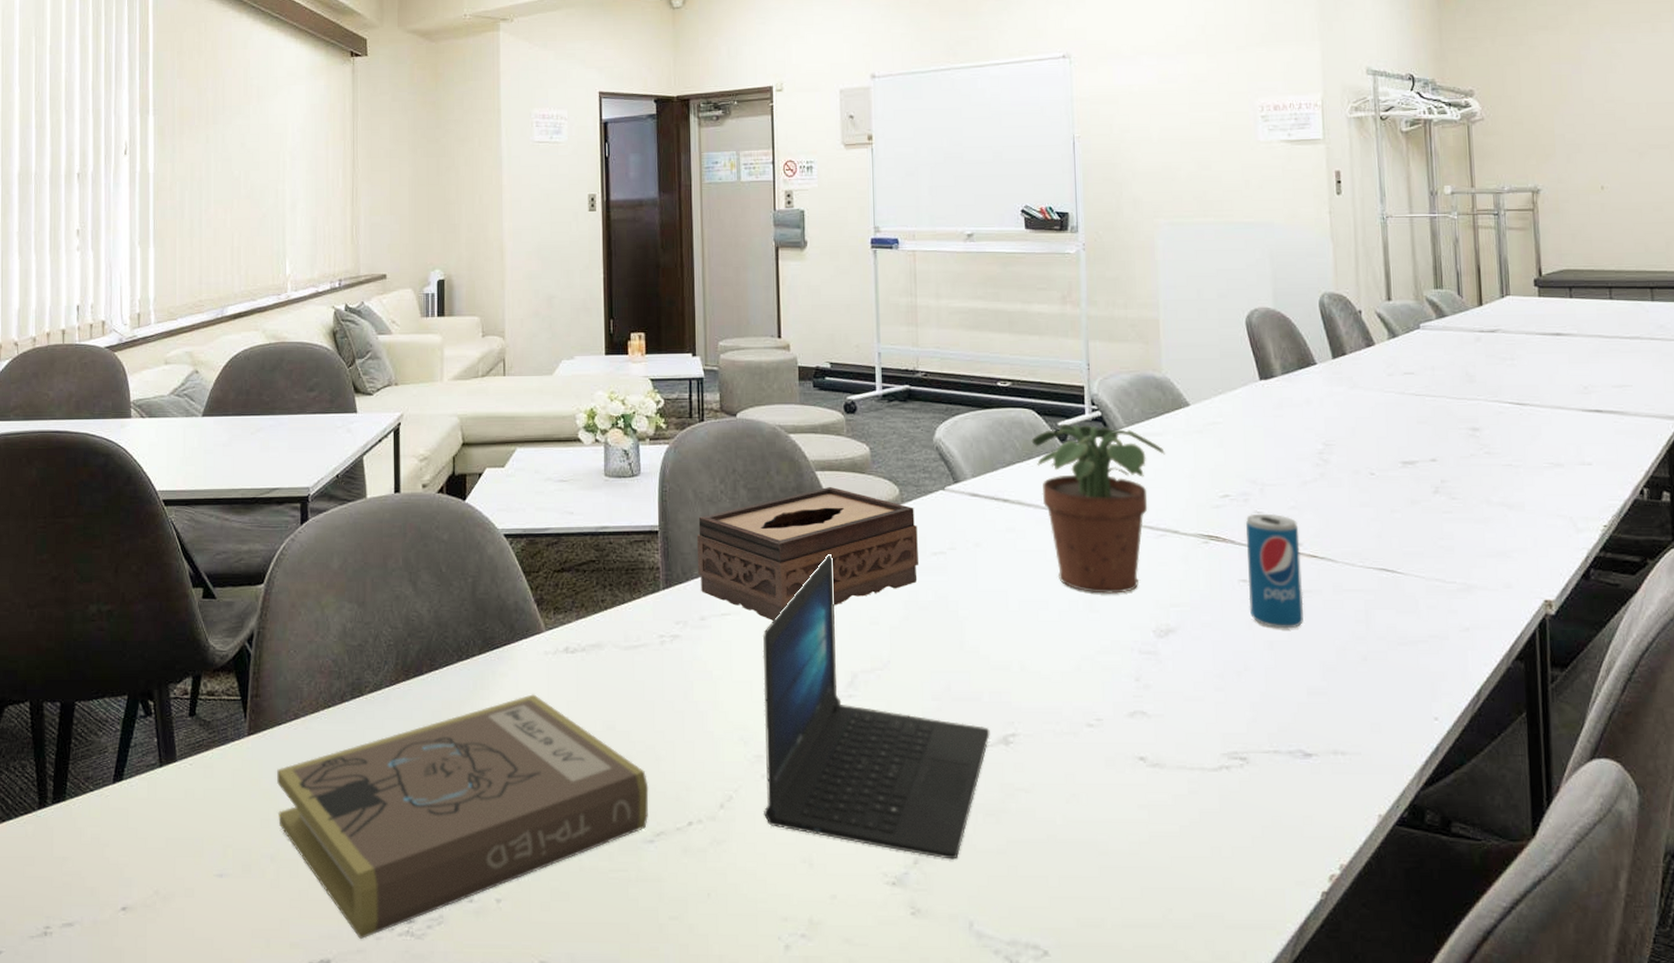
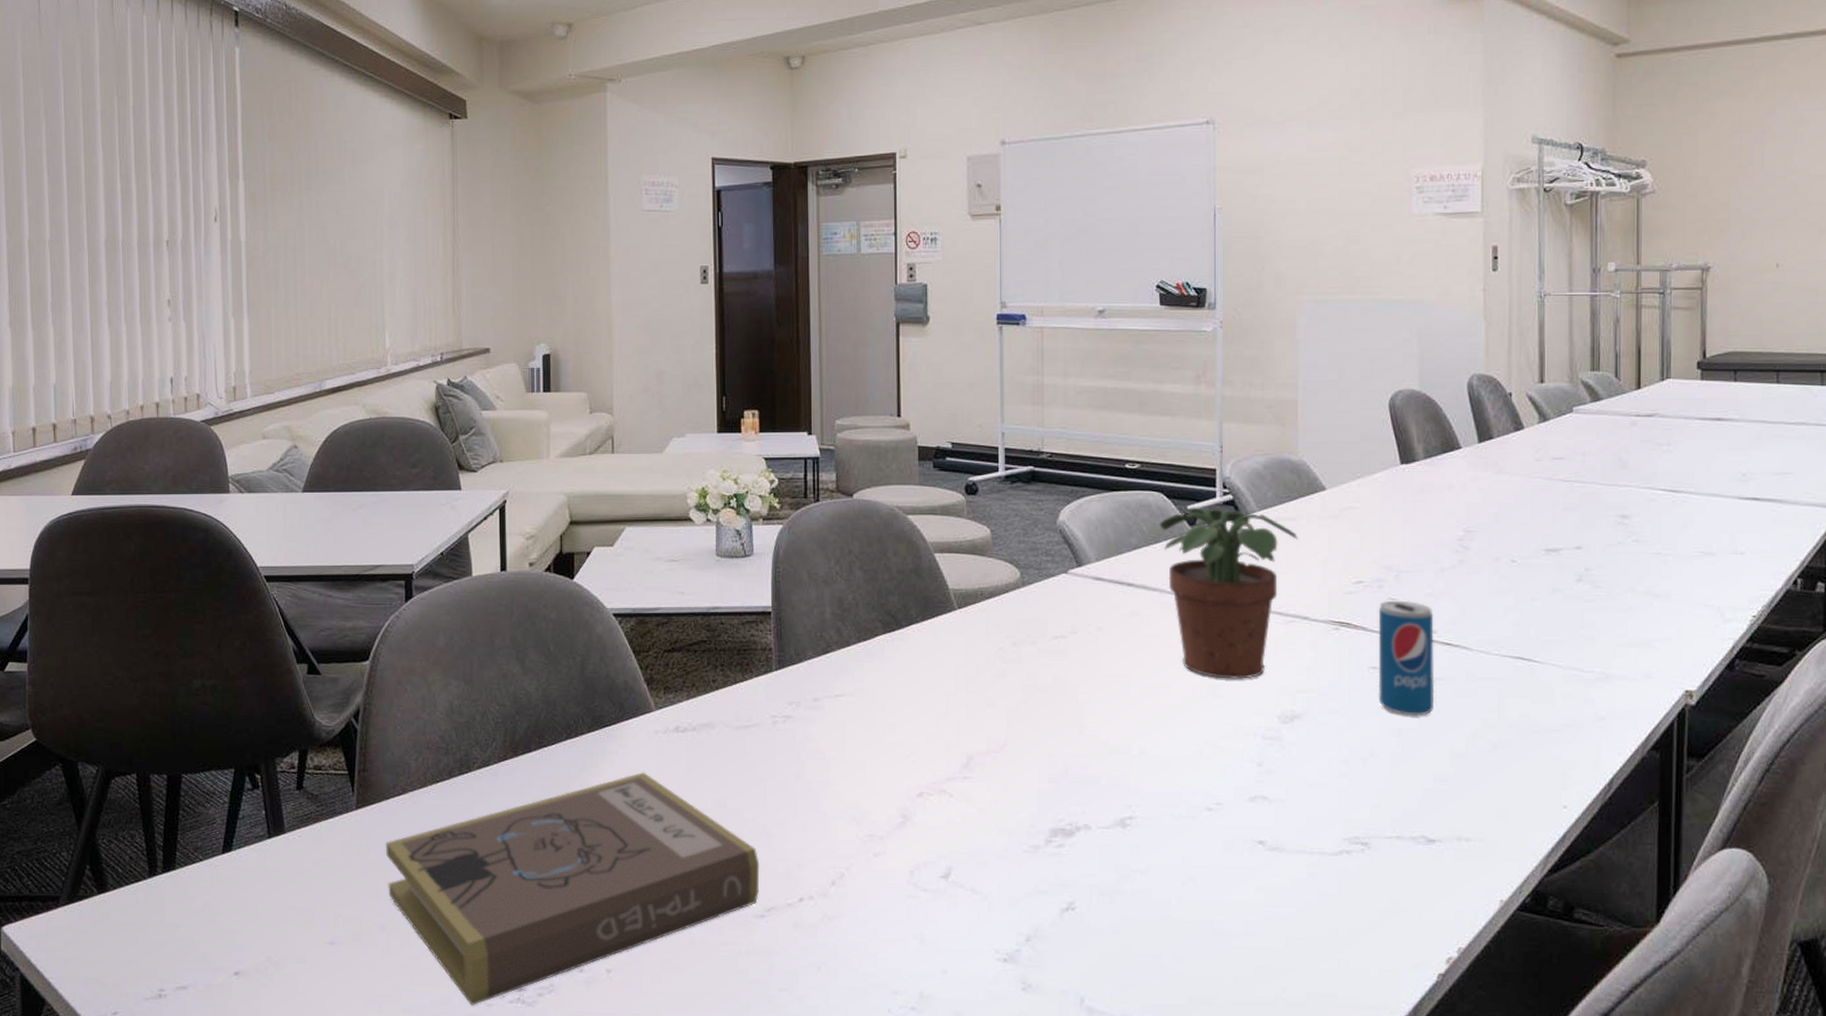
tissue box: present [696,486,918,621] -> none [810,568,1038,702]
laptop: present [762,553,990,860] -> none [874,636,1107,938]

